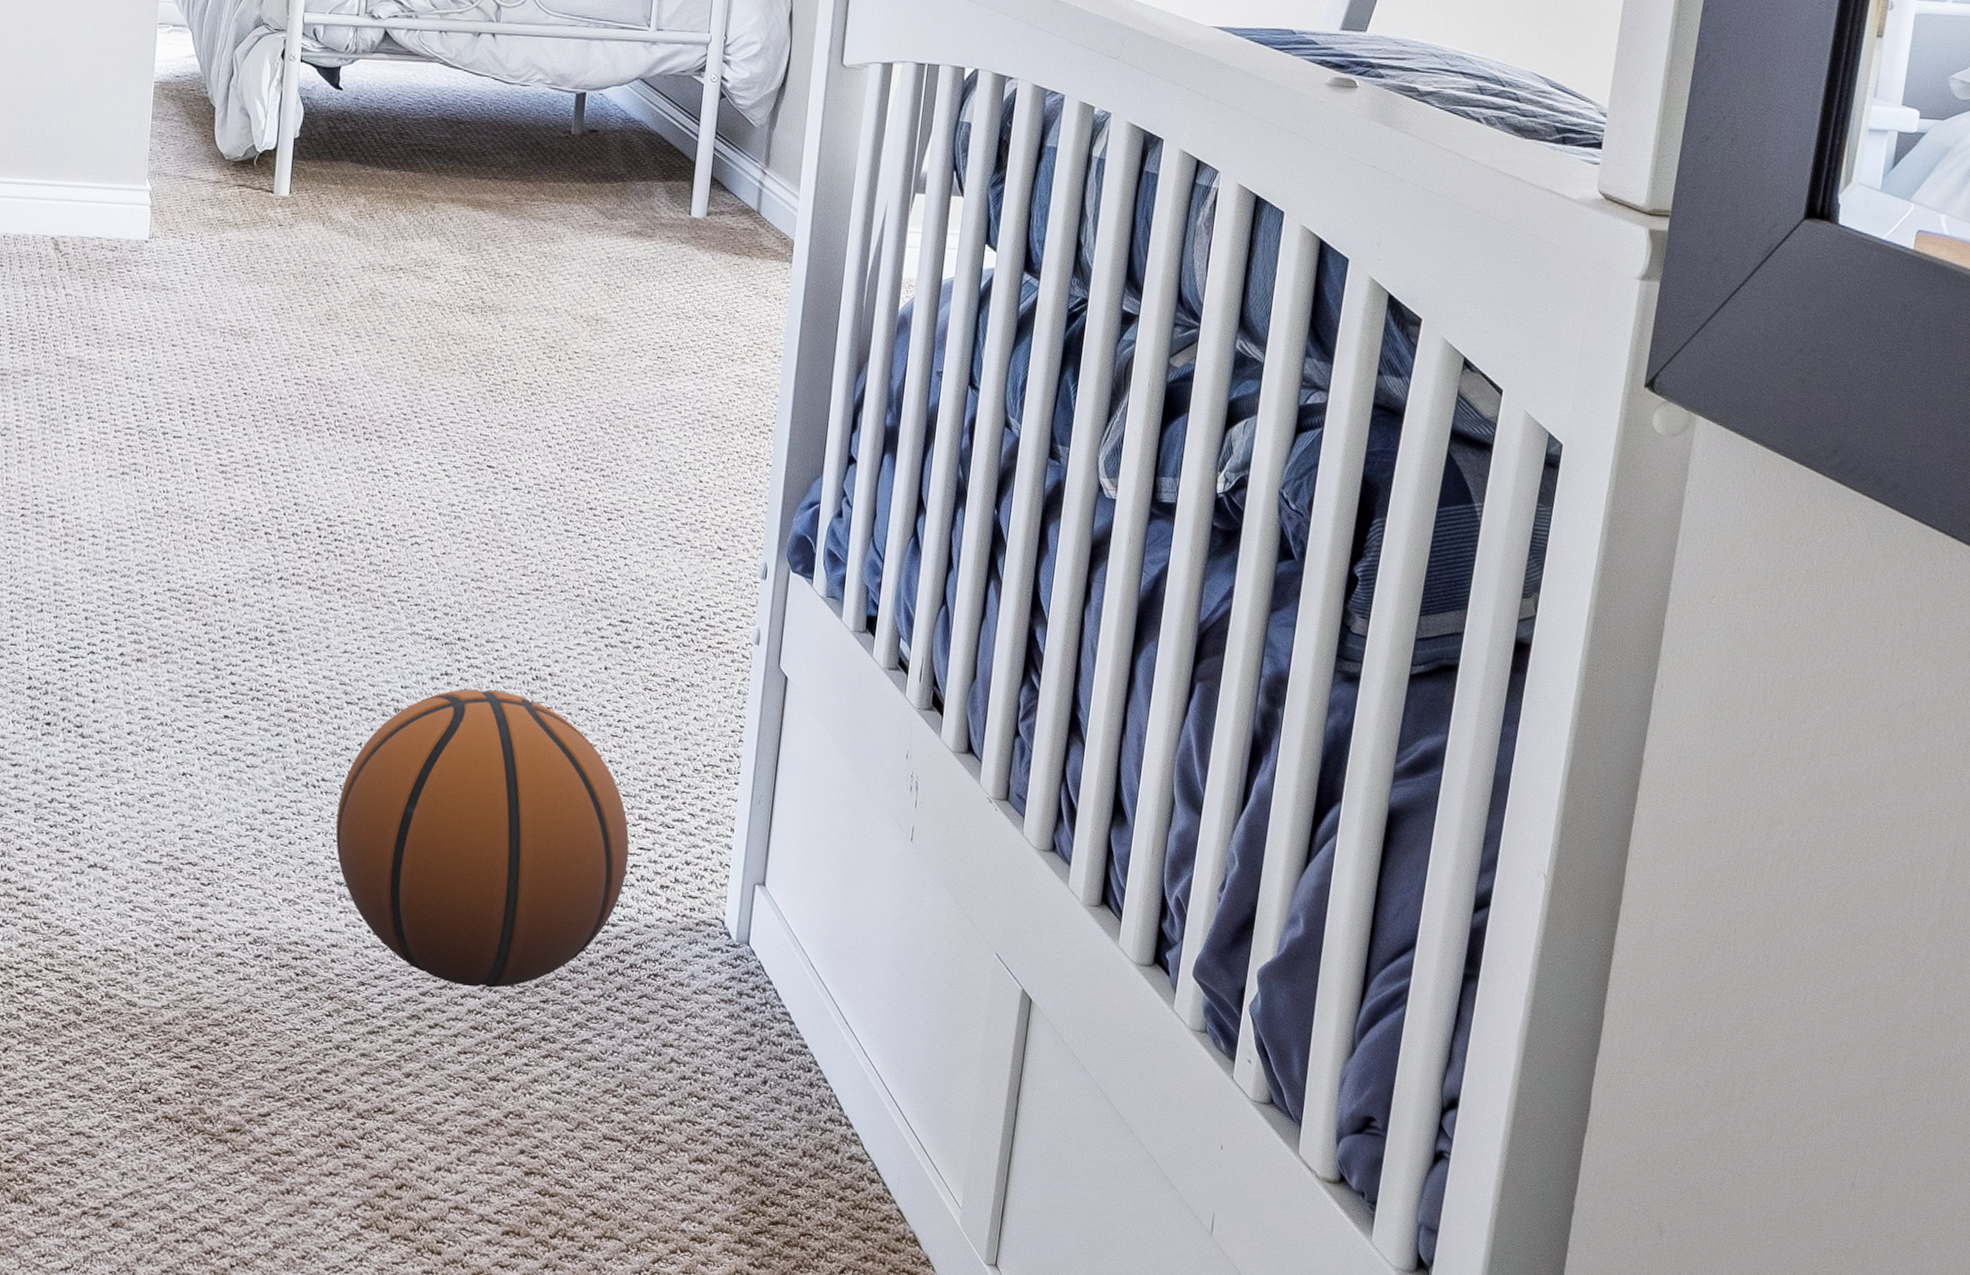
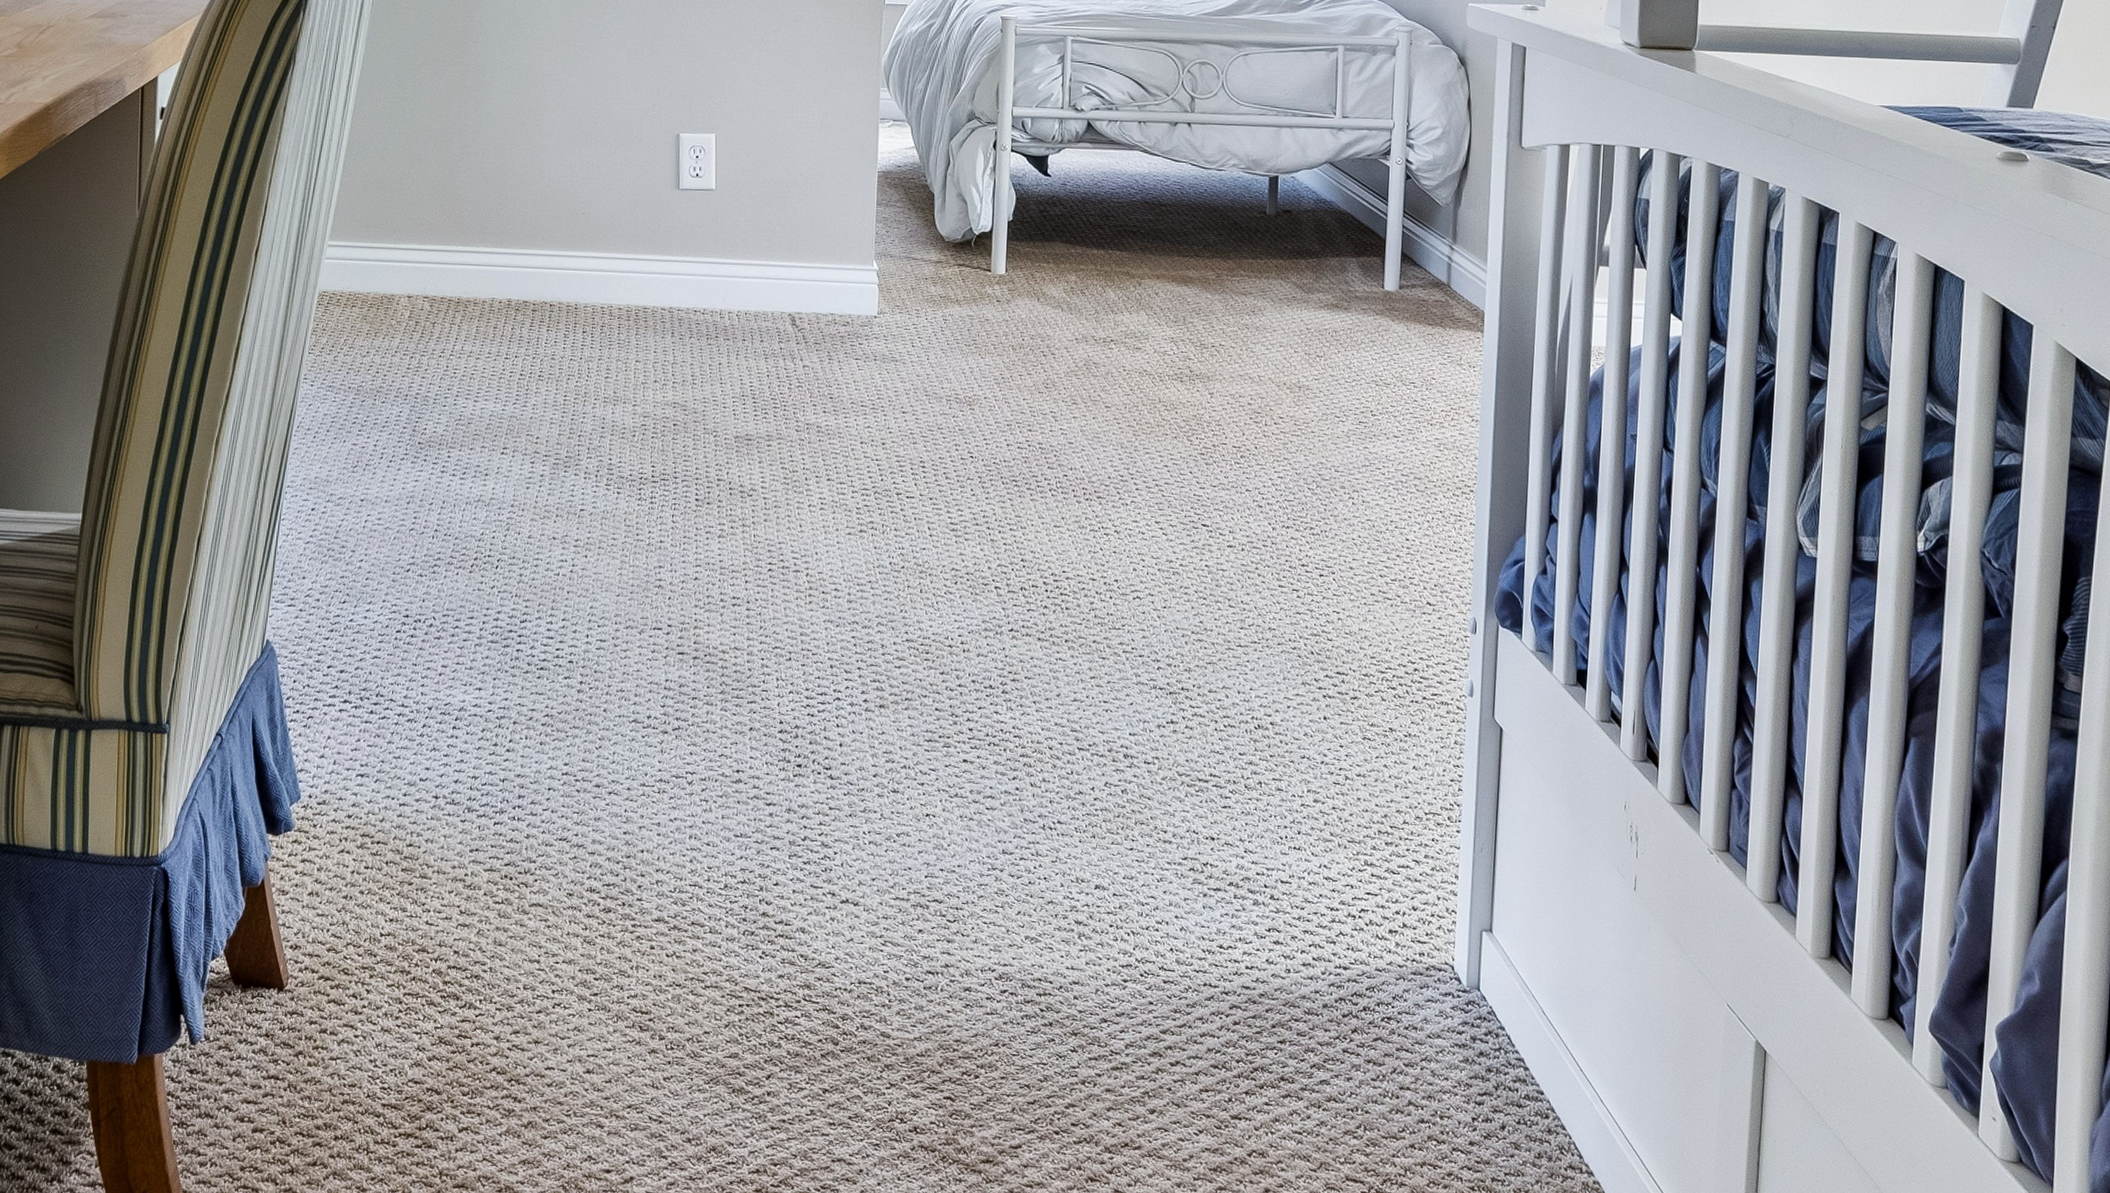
basketball: present [335,689,630,988] -> none [1073,736,1357,1028]

